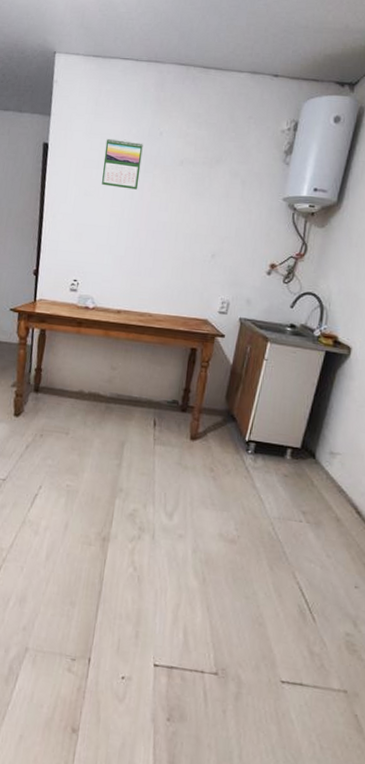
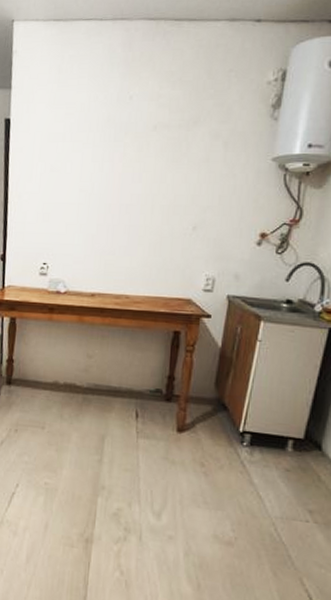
calendar: present [102,138,143,190] -> none [69,107,112,161]

